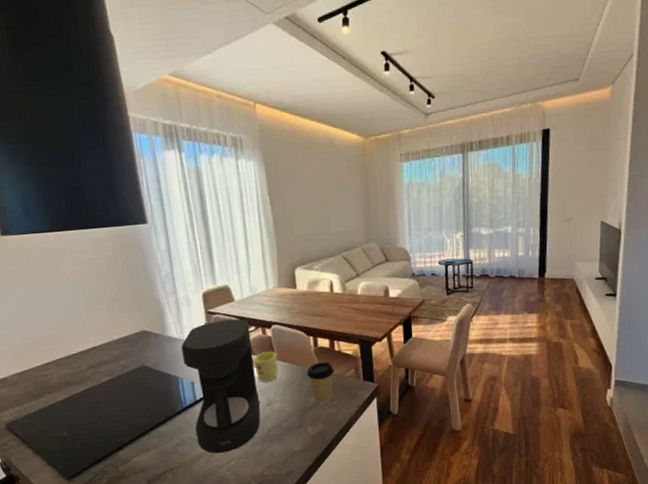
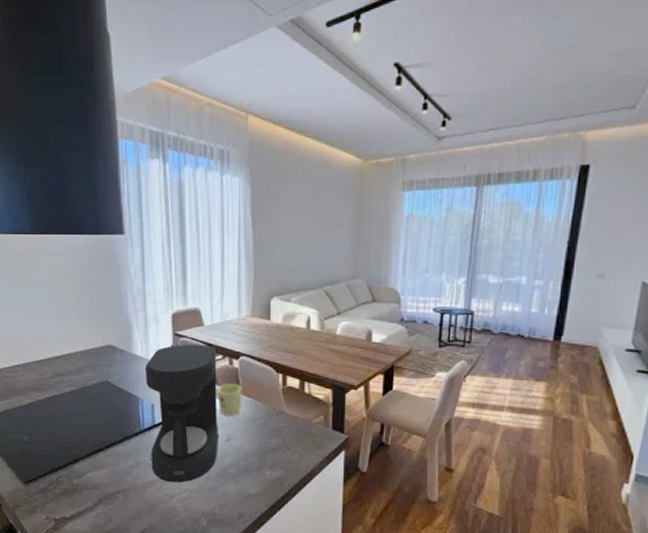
coffee cup: present [306,361,334,404] -> none [271,403,301,449]

